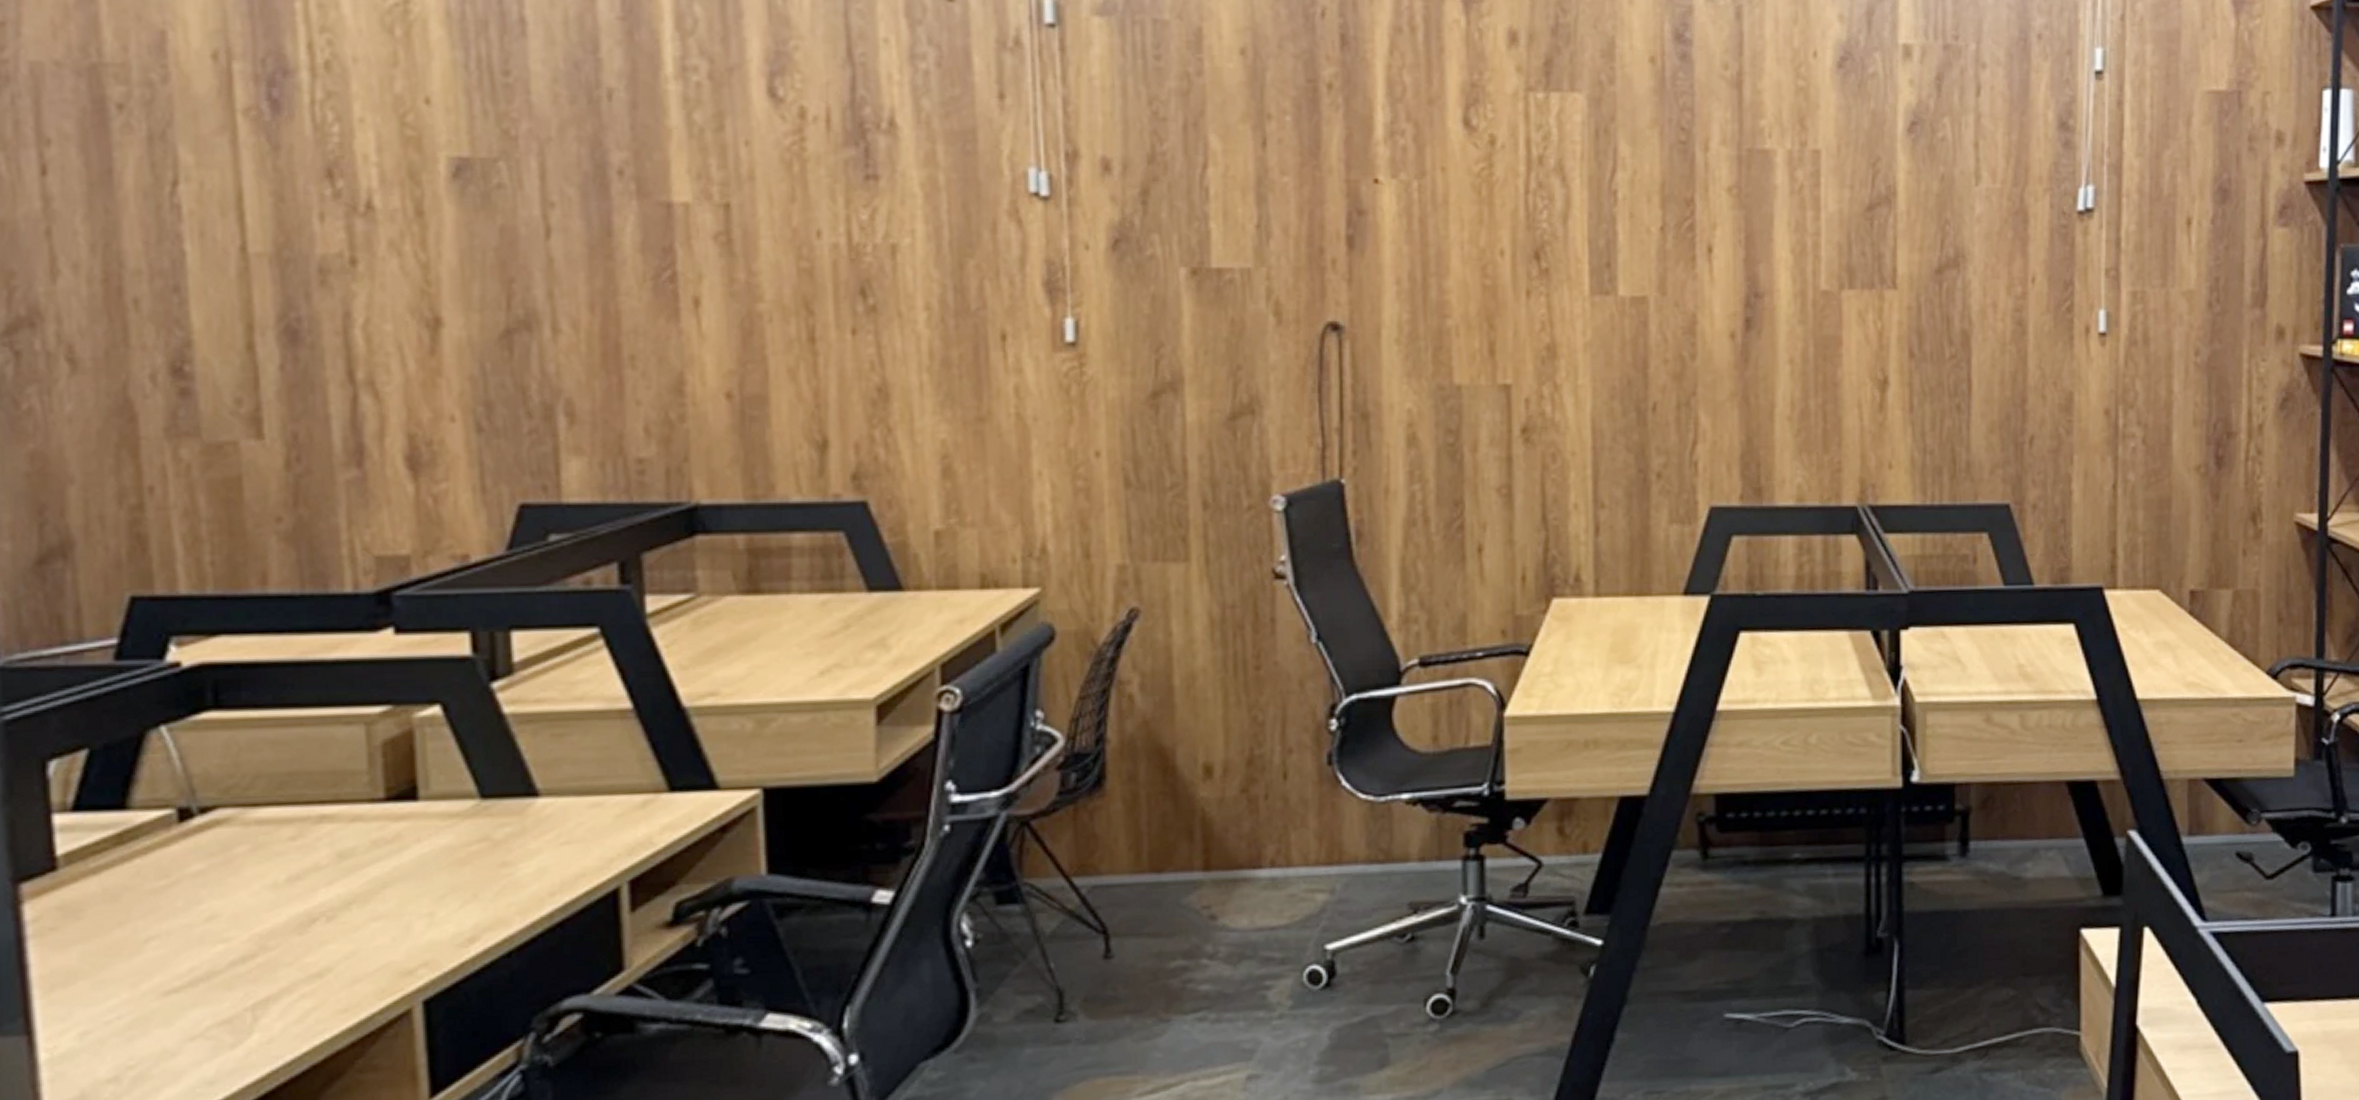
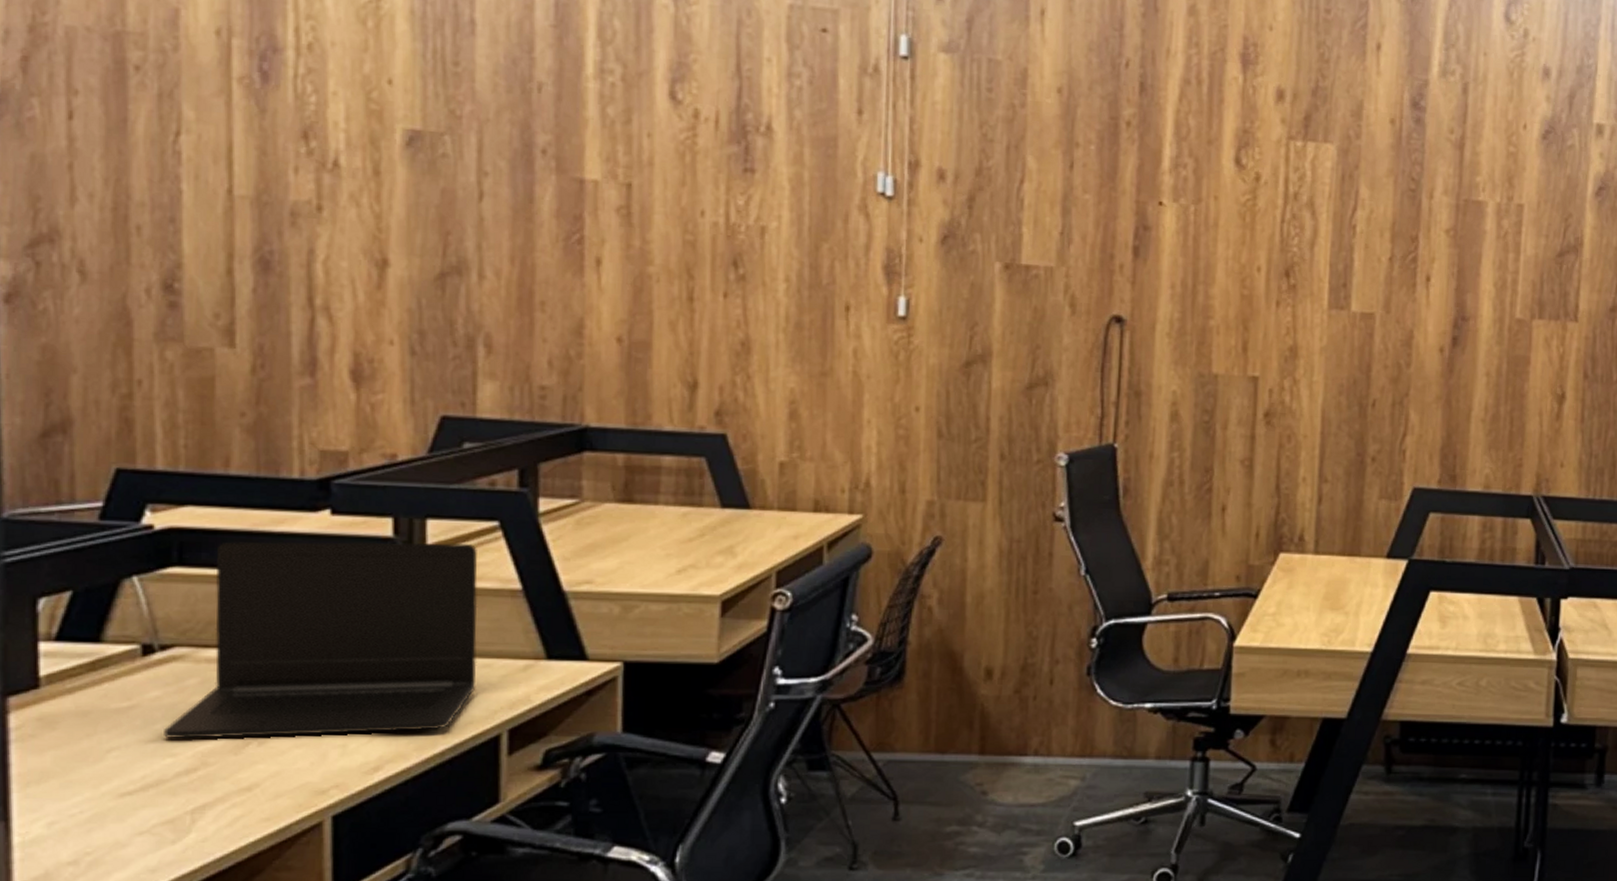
laptop: none [212,657,585,921] -> present [164,541,478,739]

